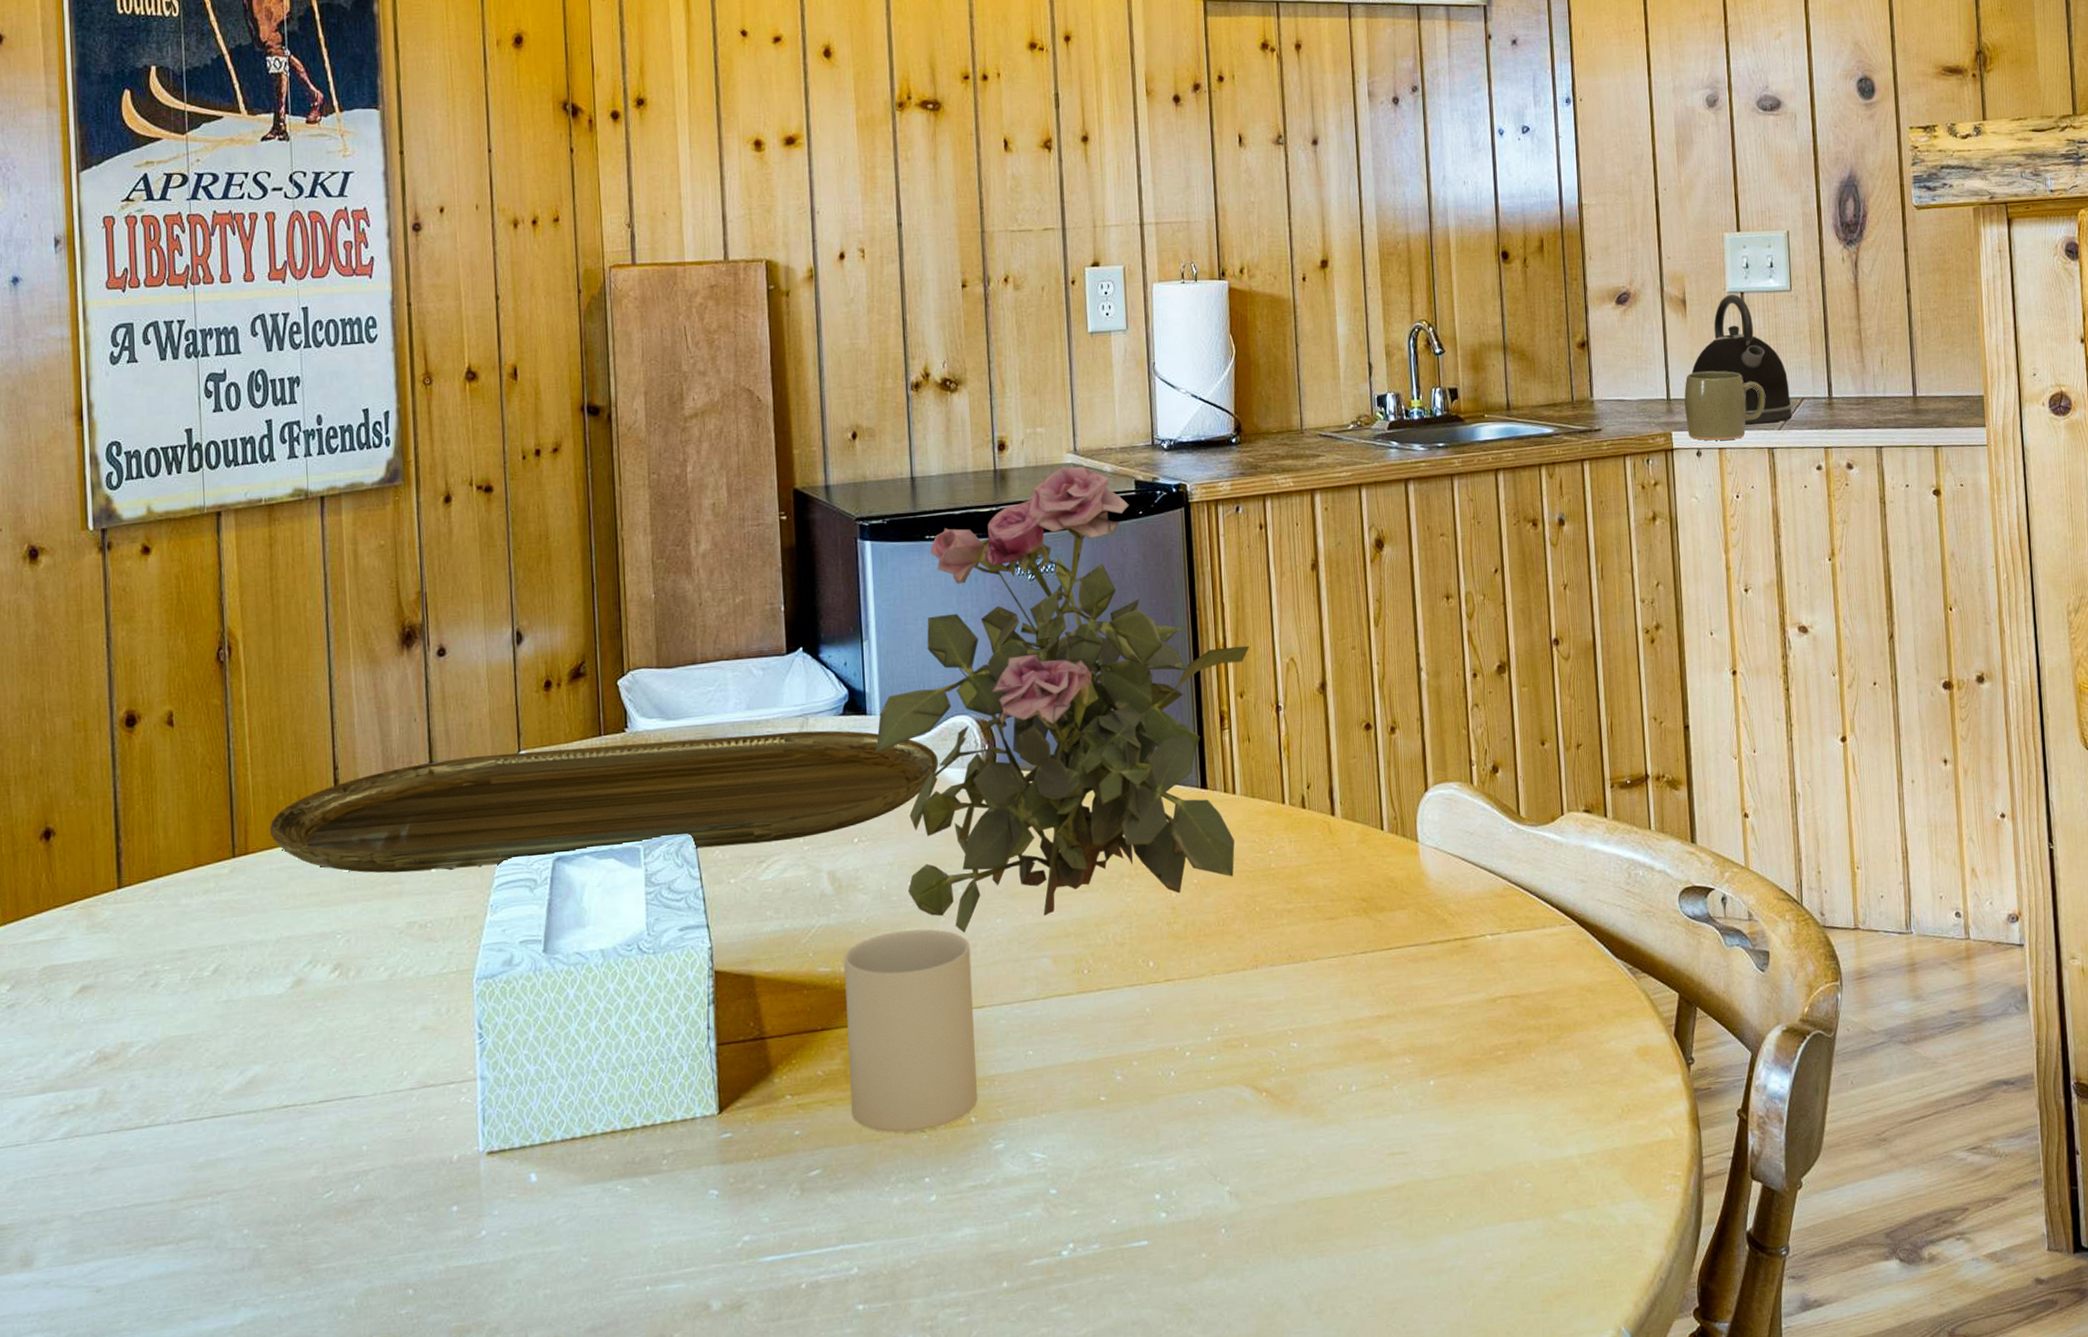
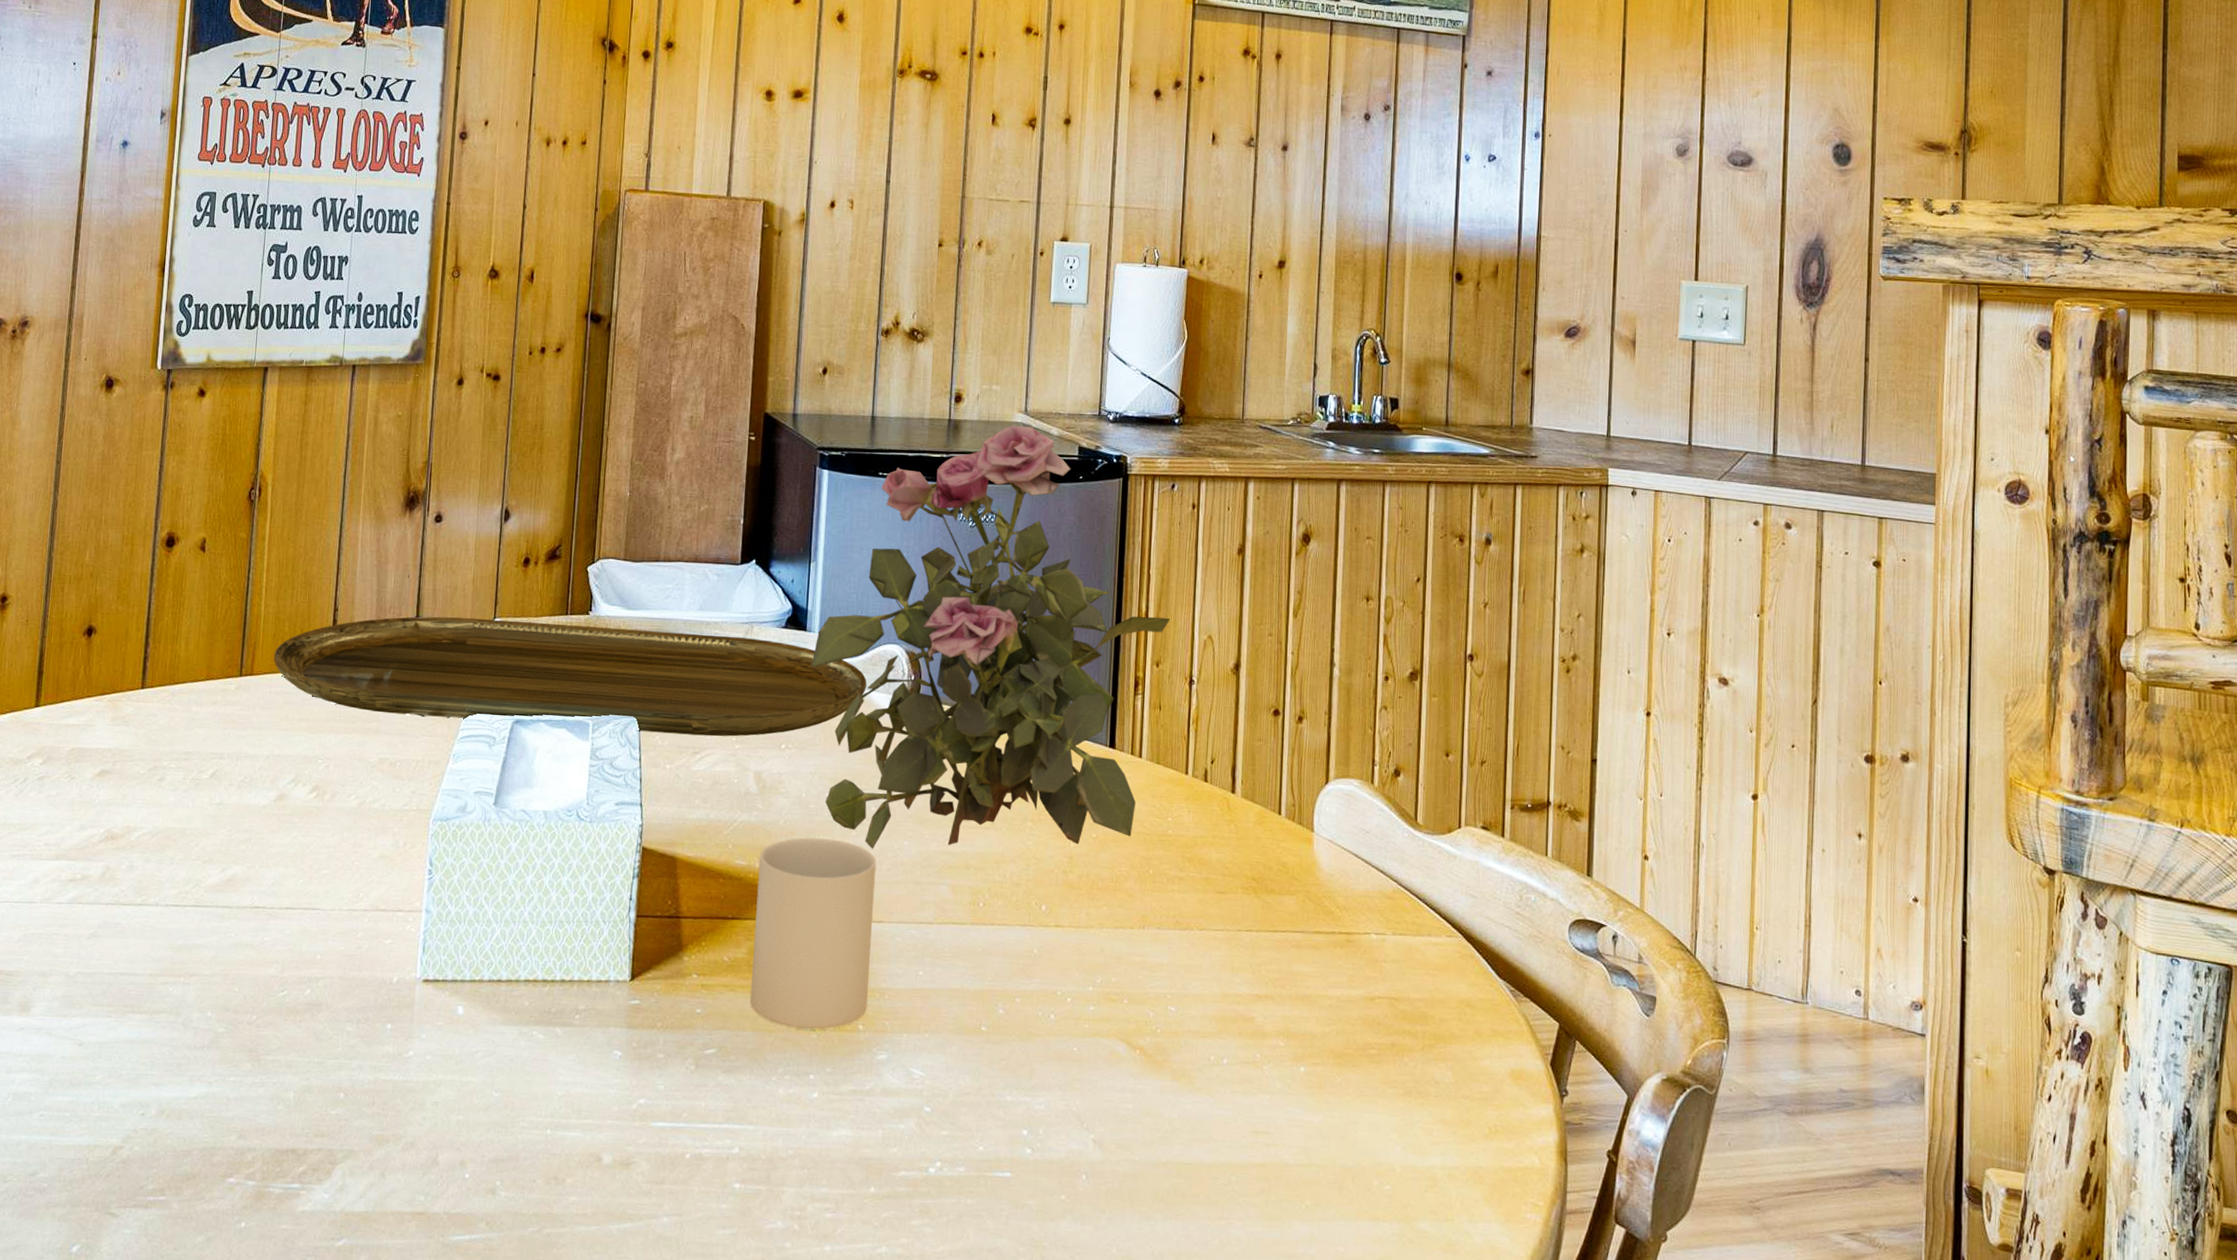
mug: present [1684,371,1766,441] -> none [1624,413,1708,484]
kettle: present [1691,294,1794,425] -> none [1634,341,1736,473]

